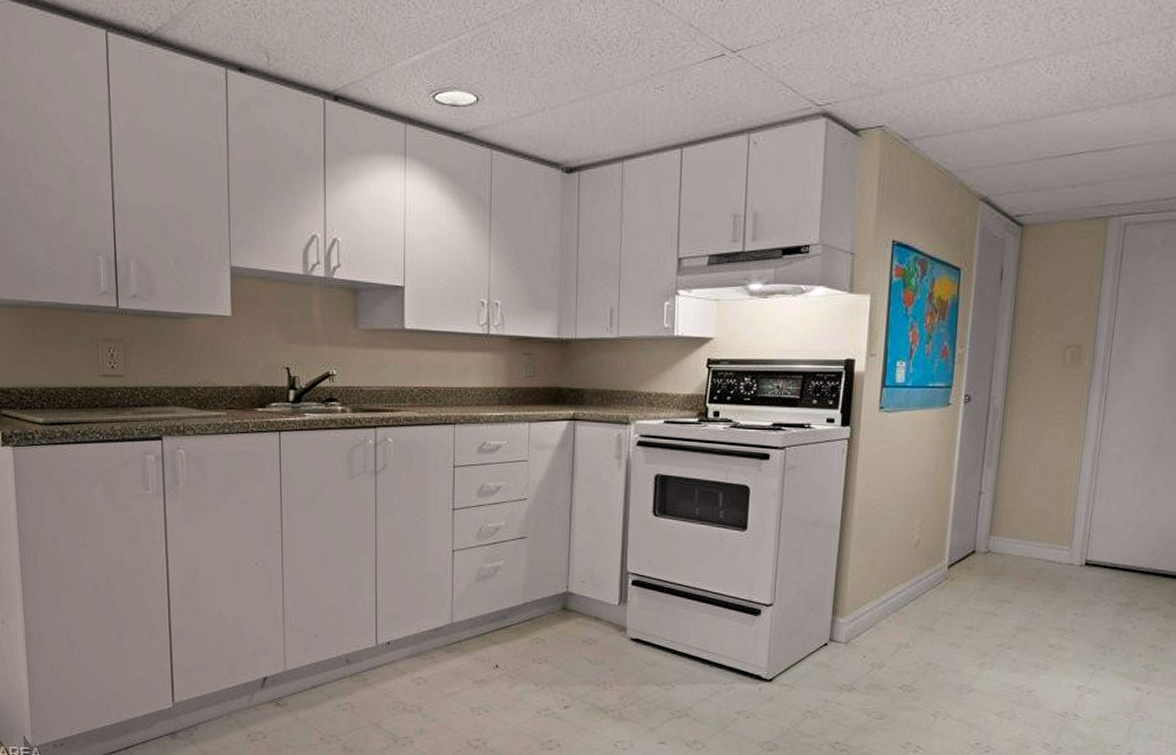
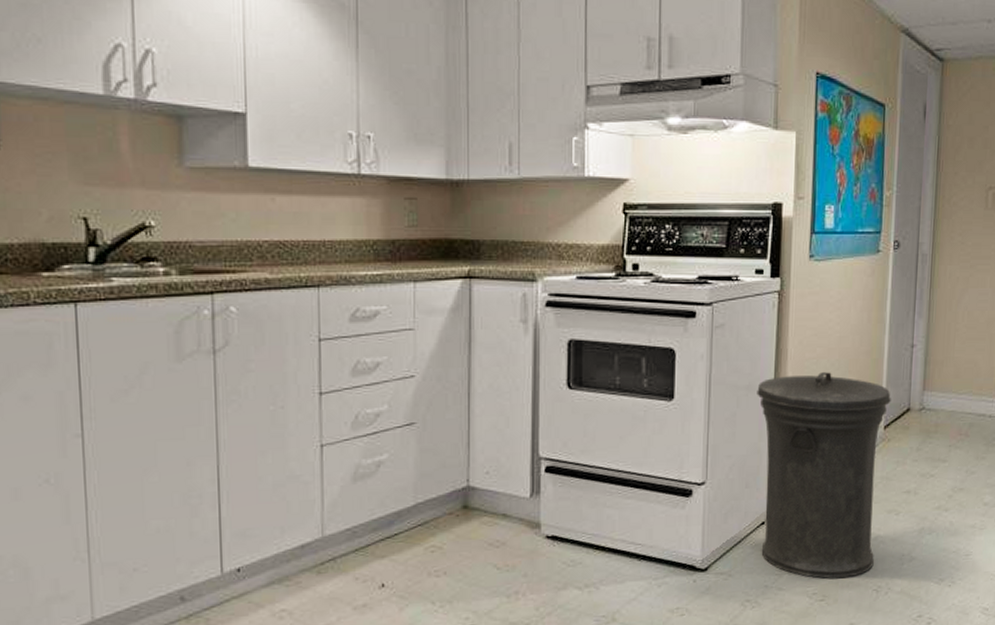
trash can: none [823,513,956,701] -> present [757,372,891,579]

